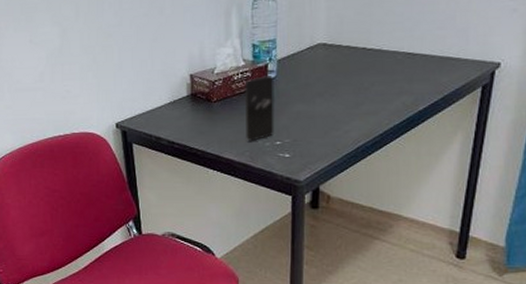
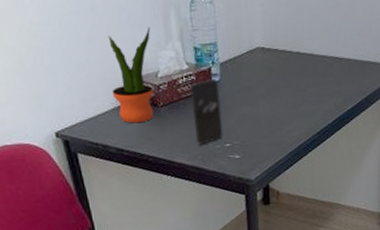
potted plant: none [169,26,212,118] -> present [108,27,154,124]

